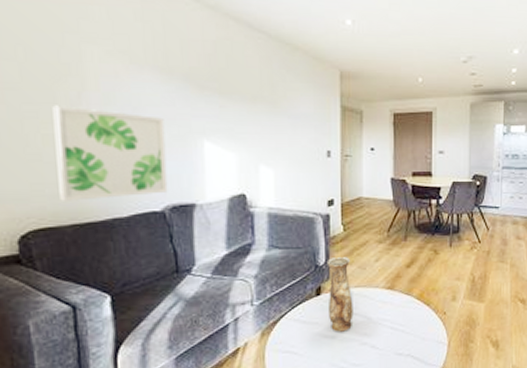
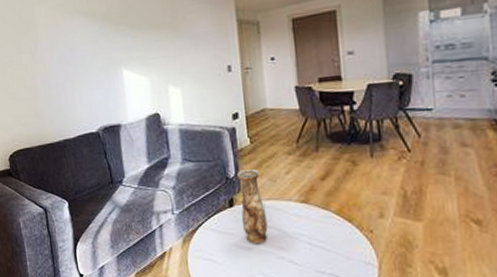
wall art: present [52,105,168,201] -> none [20,53,100,128]

